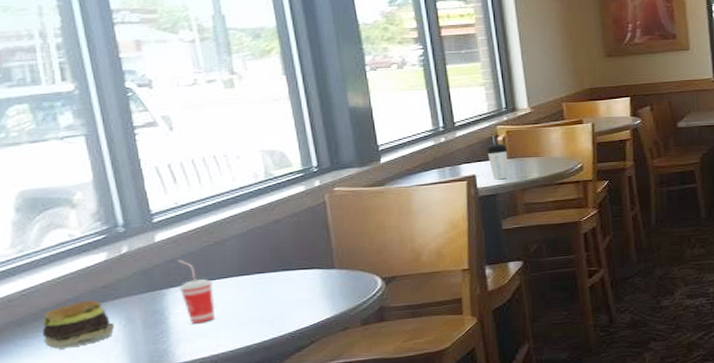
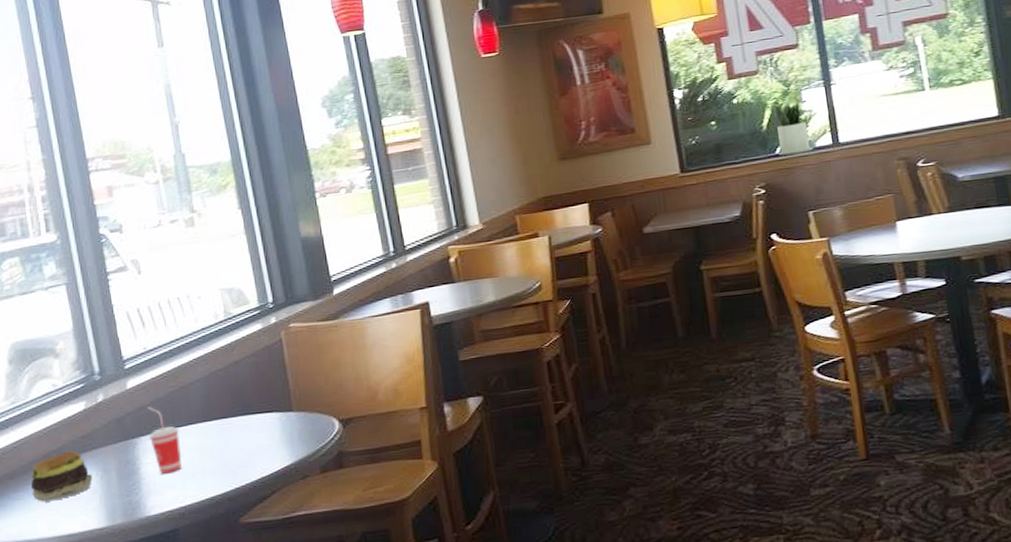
beverage cup: present [487,135,509,180] -> none [439,257,463,306]

